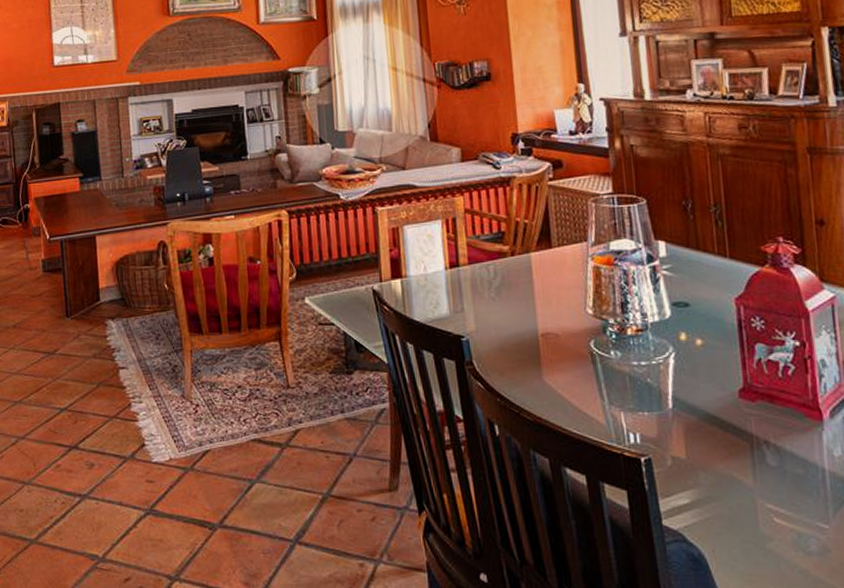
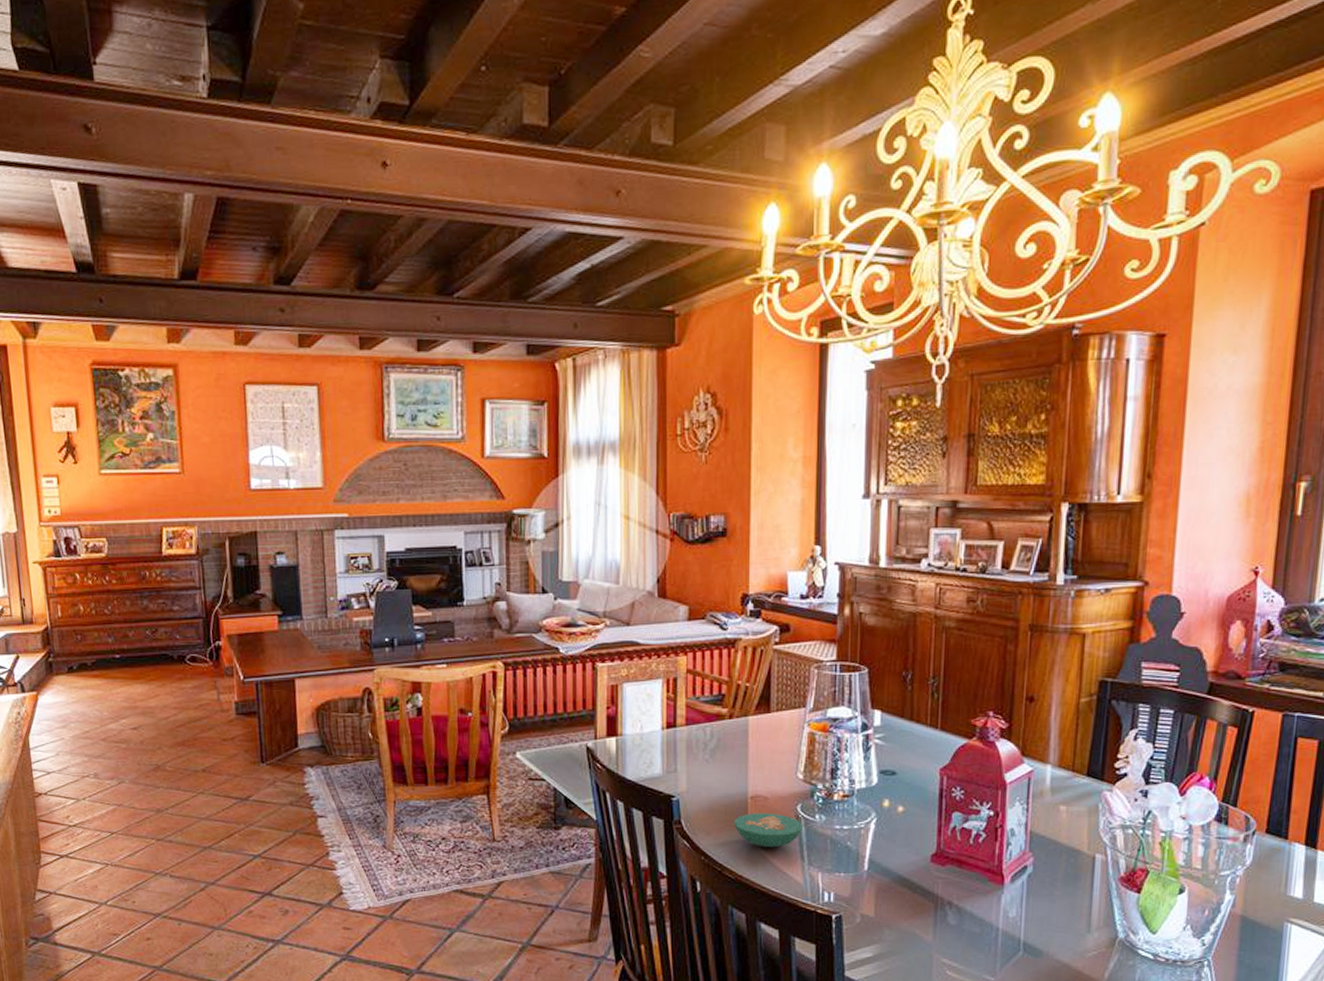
bowl: none [526,350,599,387] -> present [733,813,803,848]

